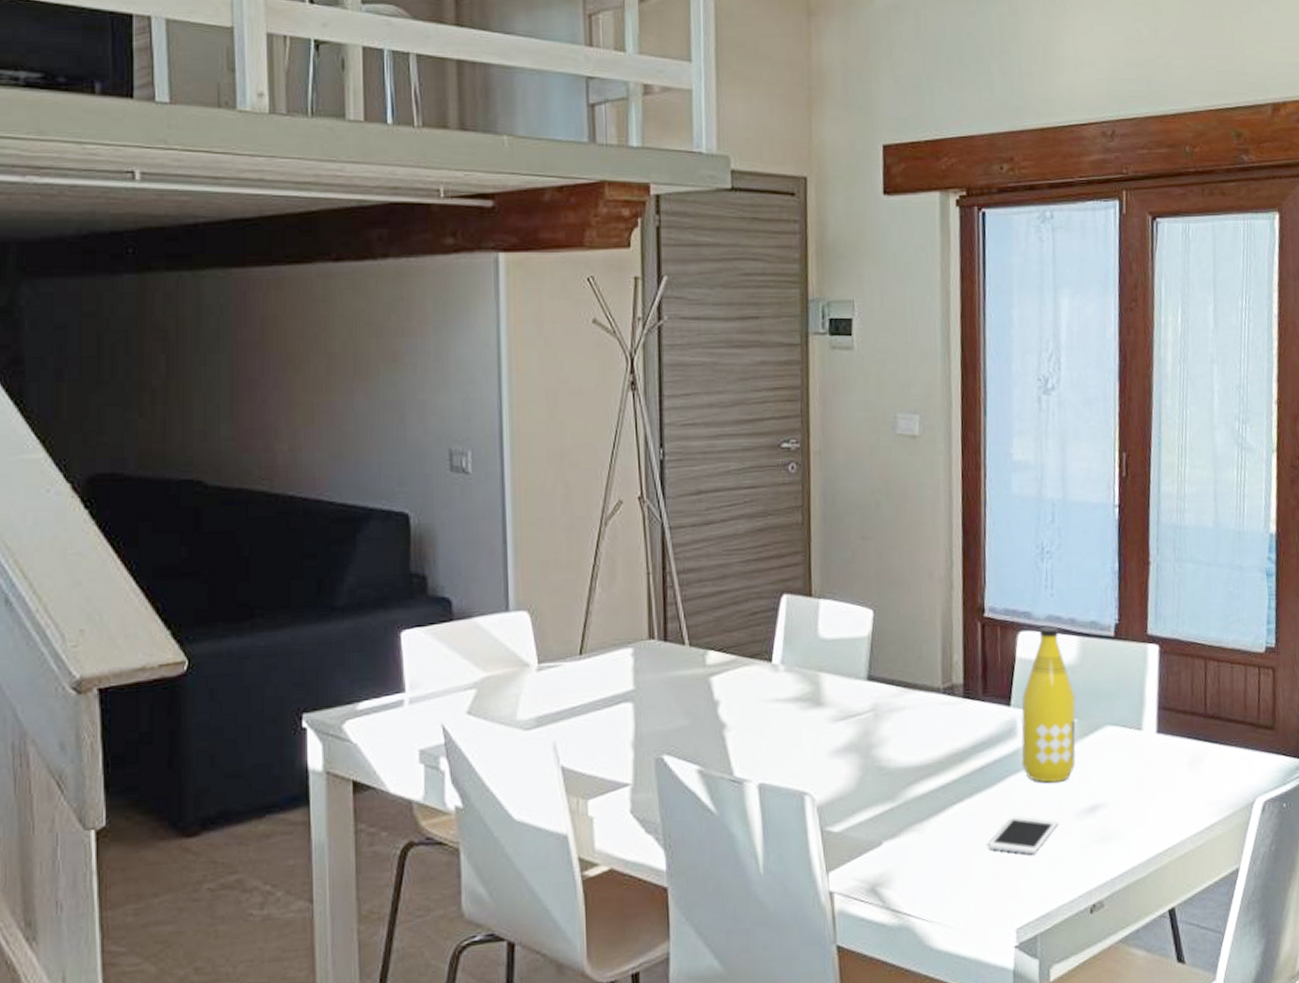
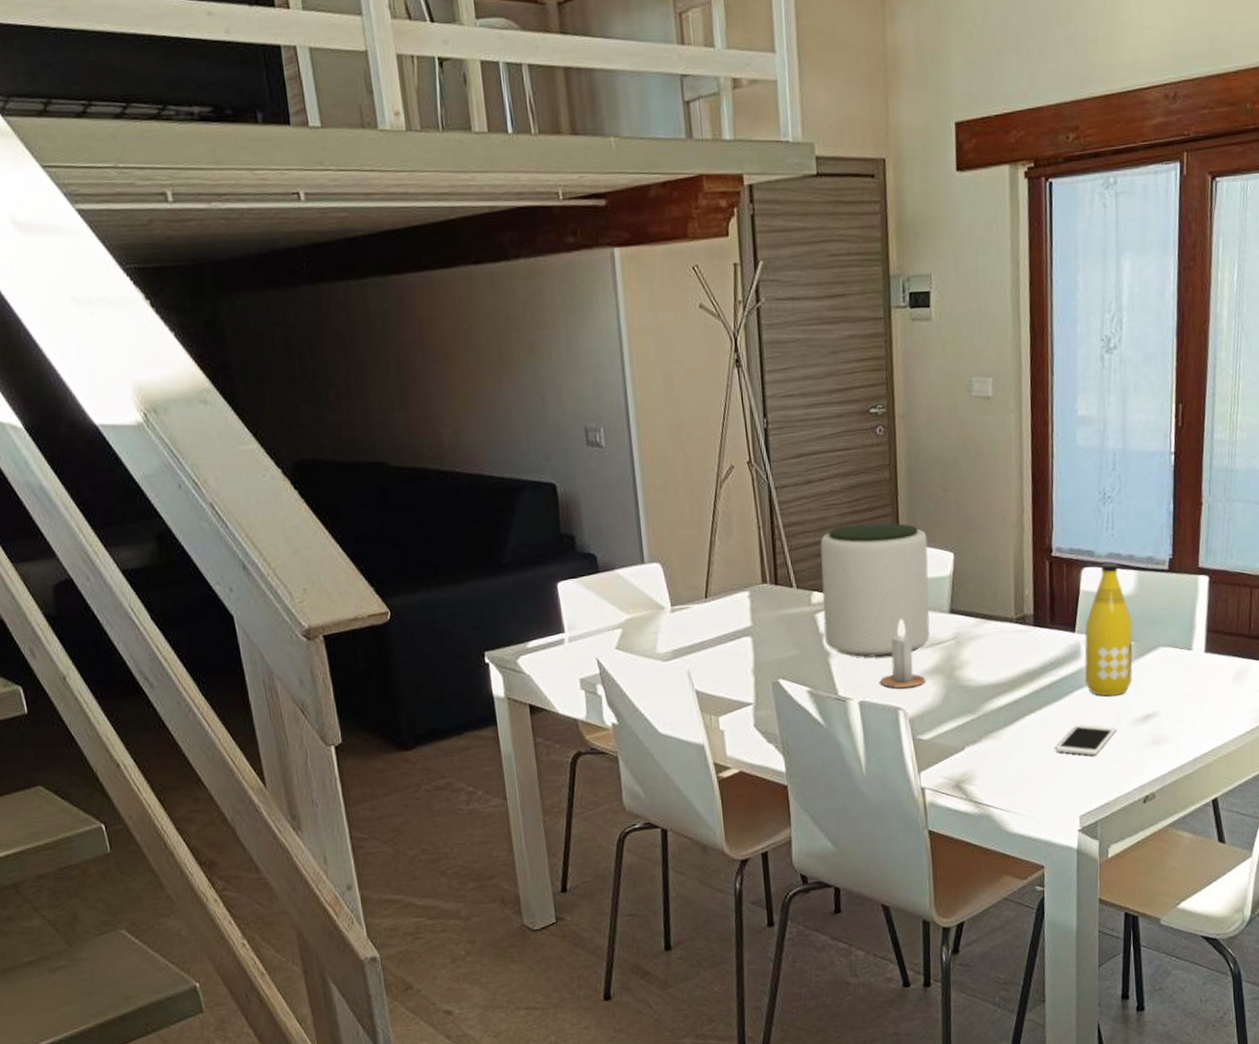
plant pot: none [719,572,845,731] -> present [820,523,930,657]
candle: none [785,685,838,769] -> present [881,619,926,689]

